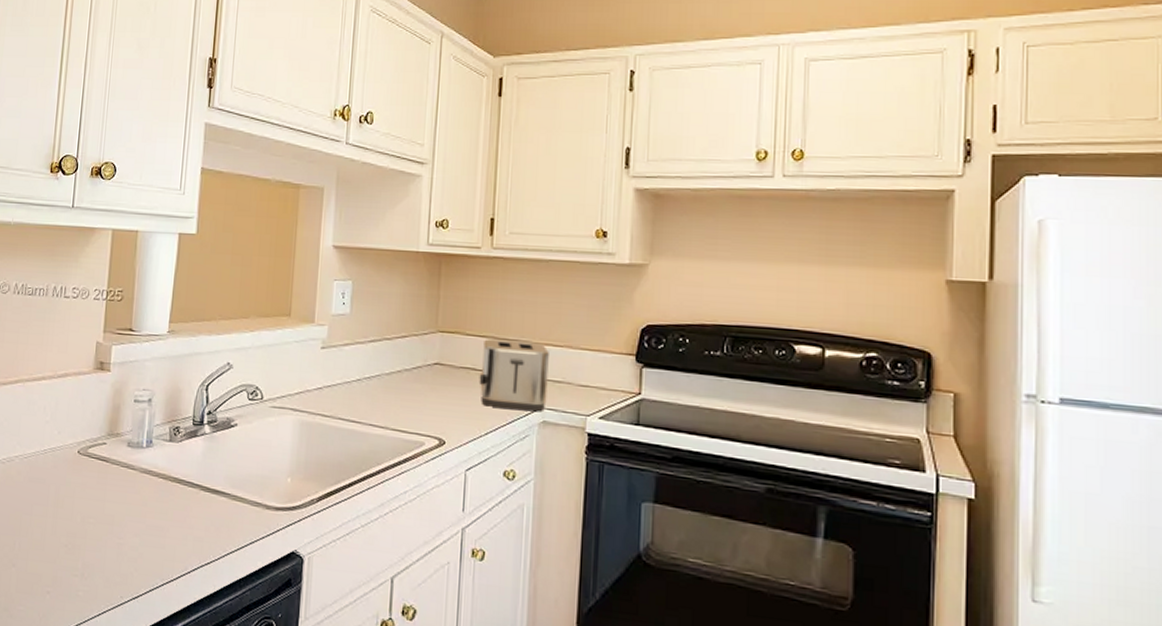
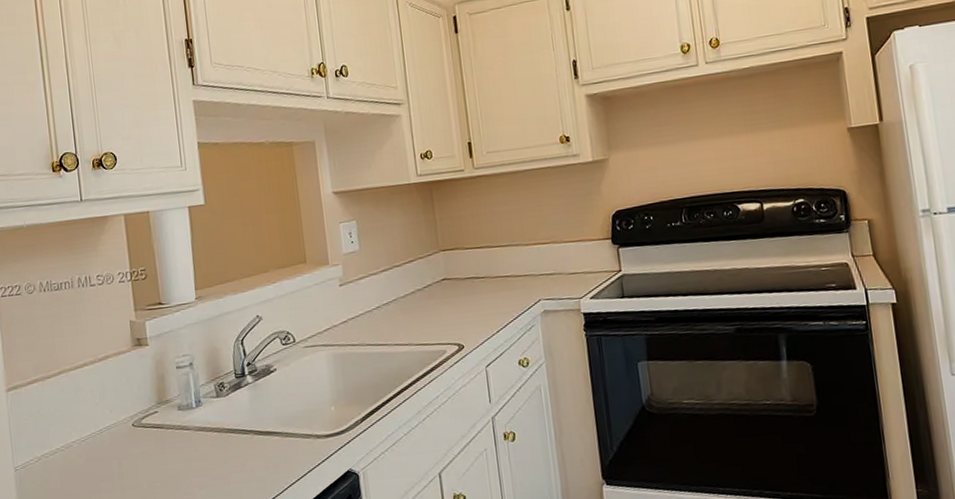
toaster: present [479,339,549,411] -> none [481,244,544,308]

